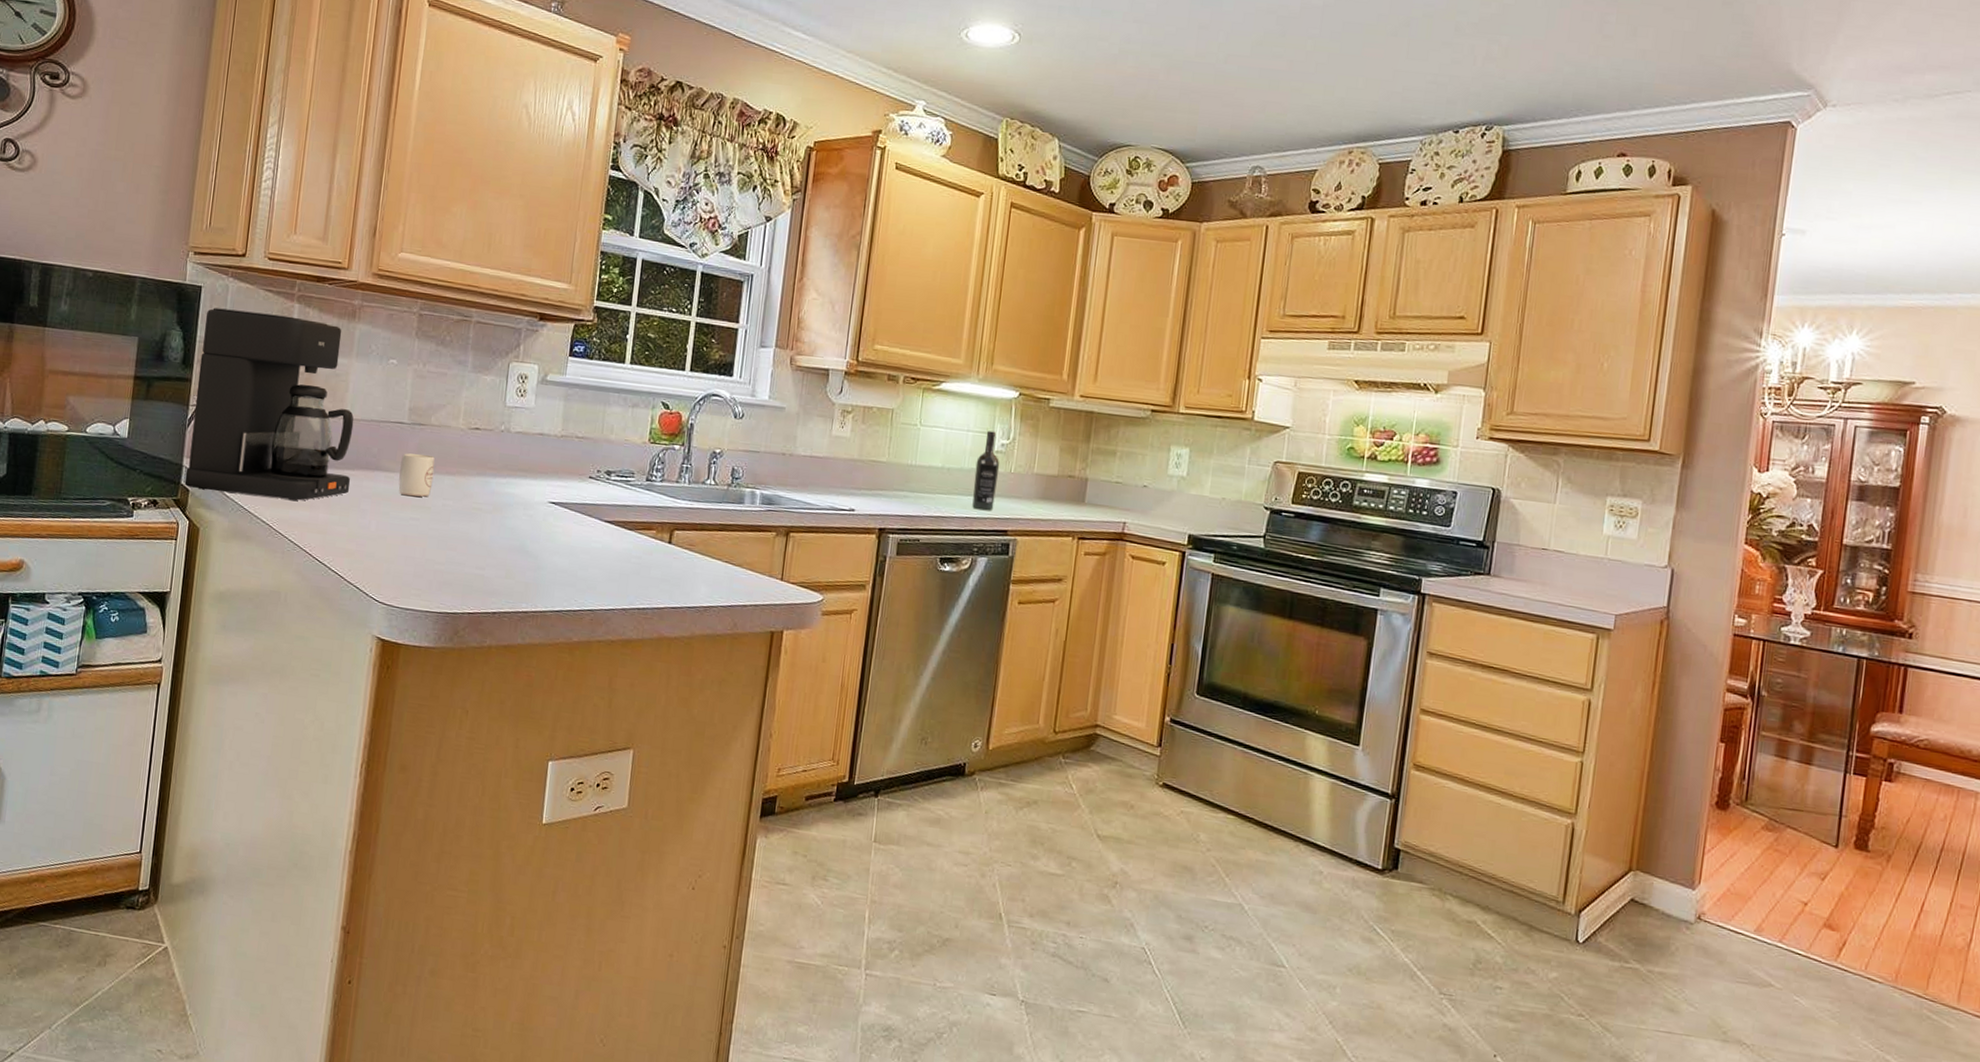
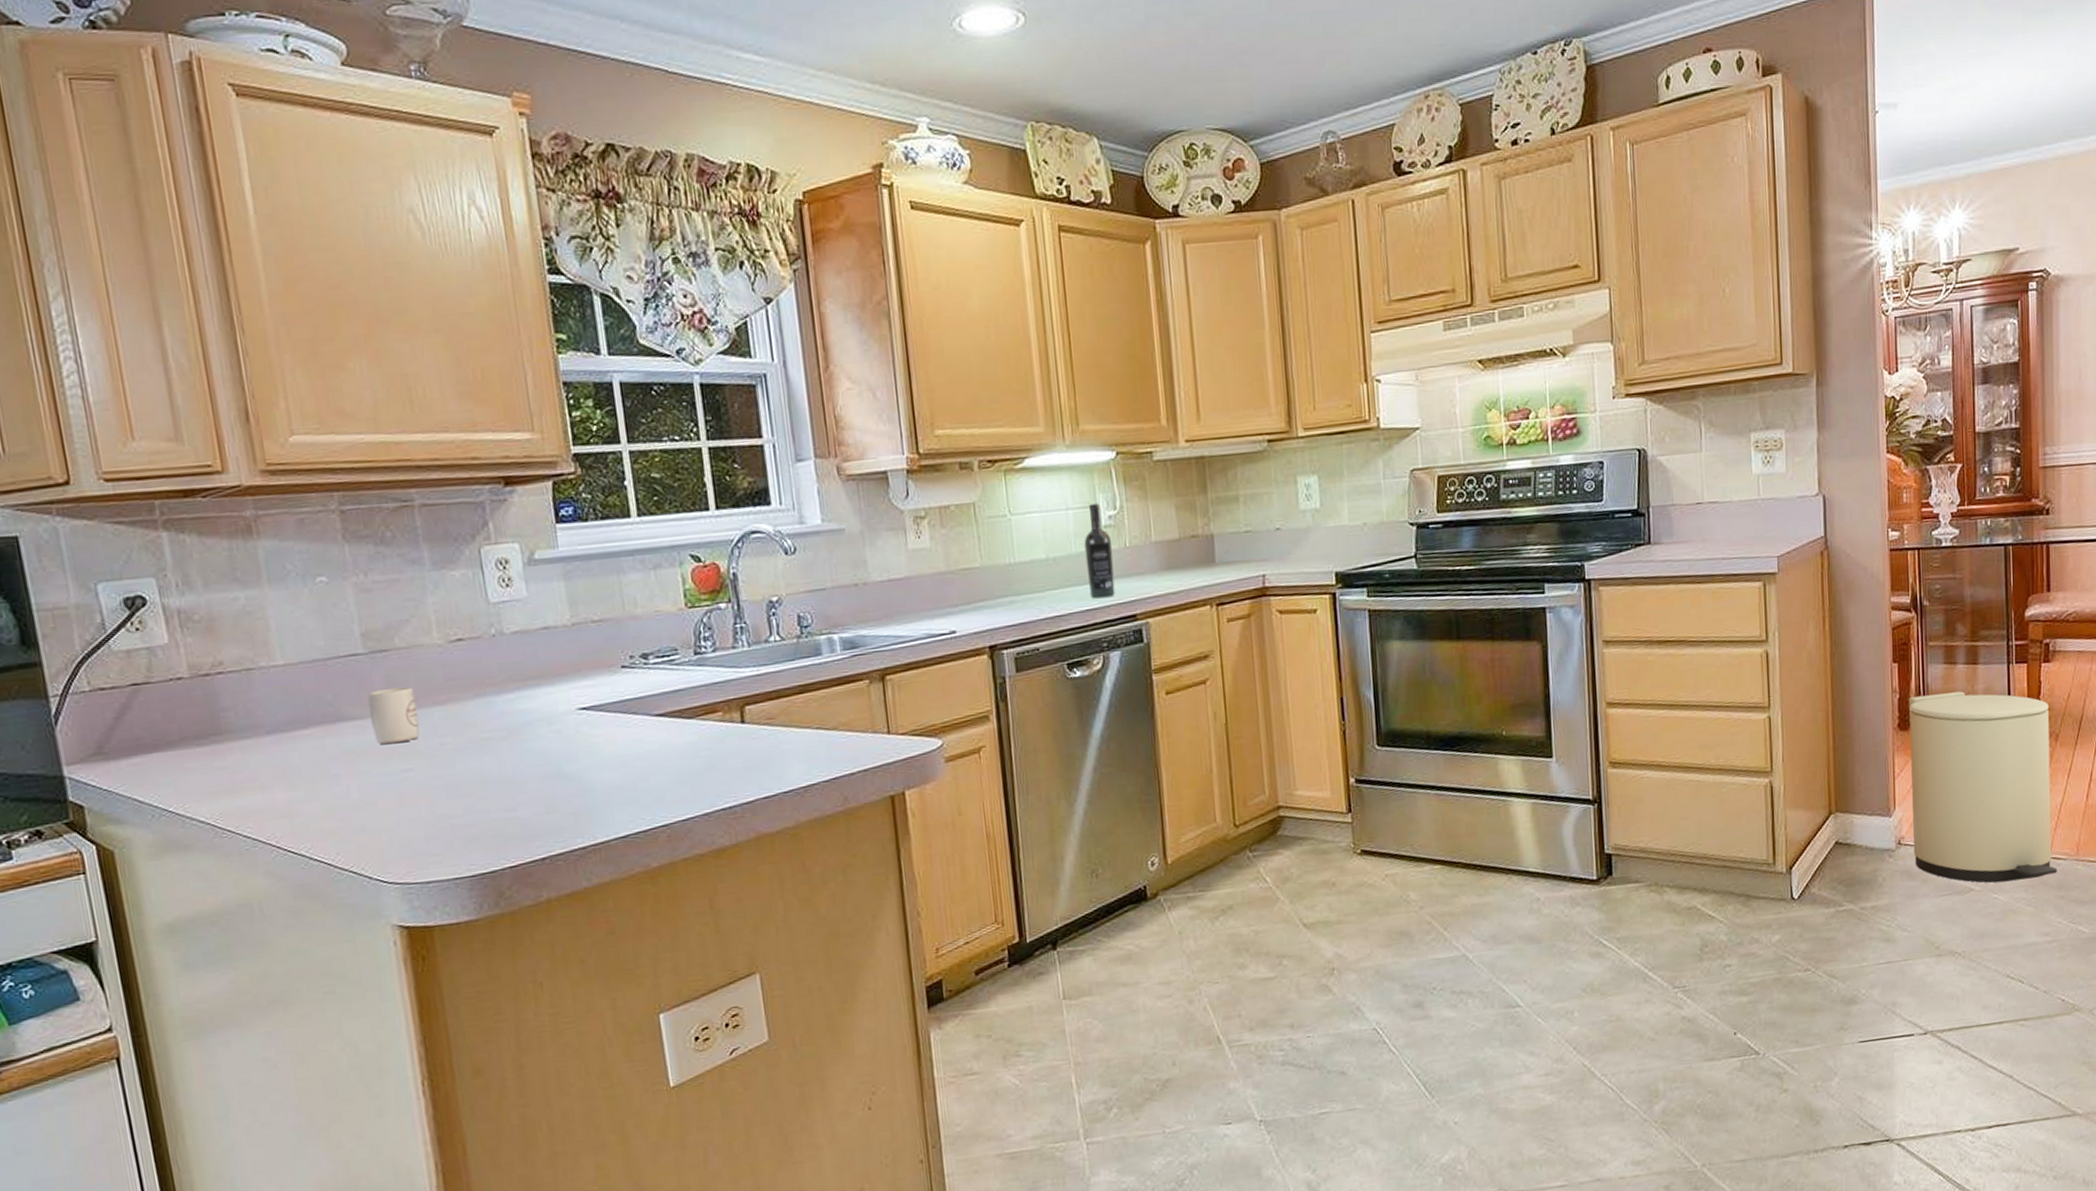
coffee maker: present [184,307,354,501] -> none [35,549,308,803]
pedal bin: none [1713,780,1885,995] -> present [1909,691,2058,883]

